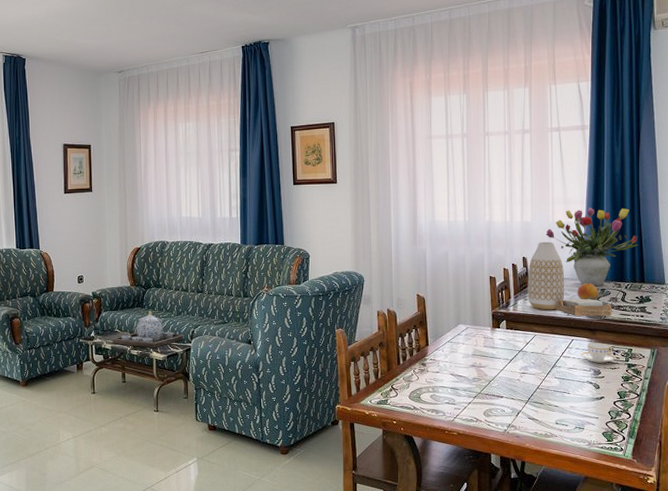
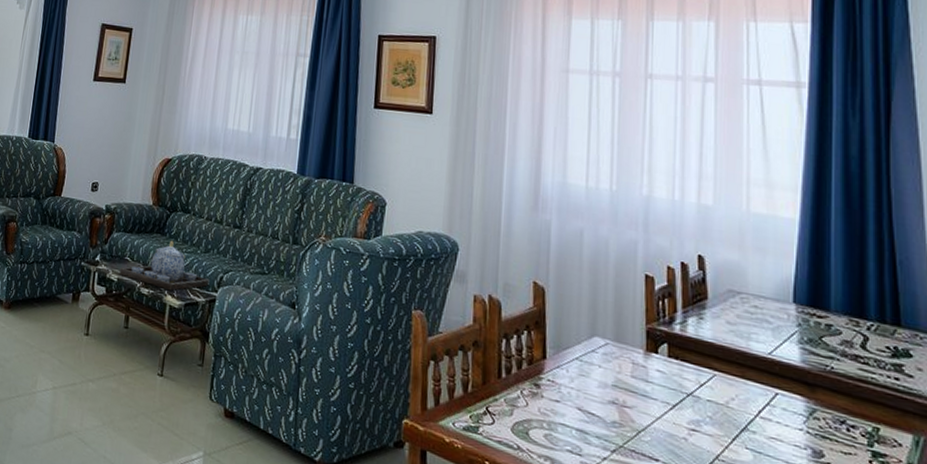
vase: present [527,241,565,310] -> none [704,237,765,343]
flower arrangement: present [545,207,638,286] -> none [735,198,889,319]
napkin holder: present [555,298,612,317] -> none [749,327,845,369]
fruit: present [577,283,599,301] -> none [785,310,823,341]
teacup: present [580,343,617,364] -> none [789,404,852,442]

